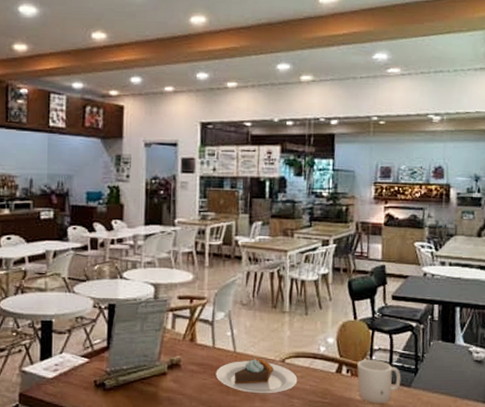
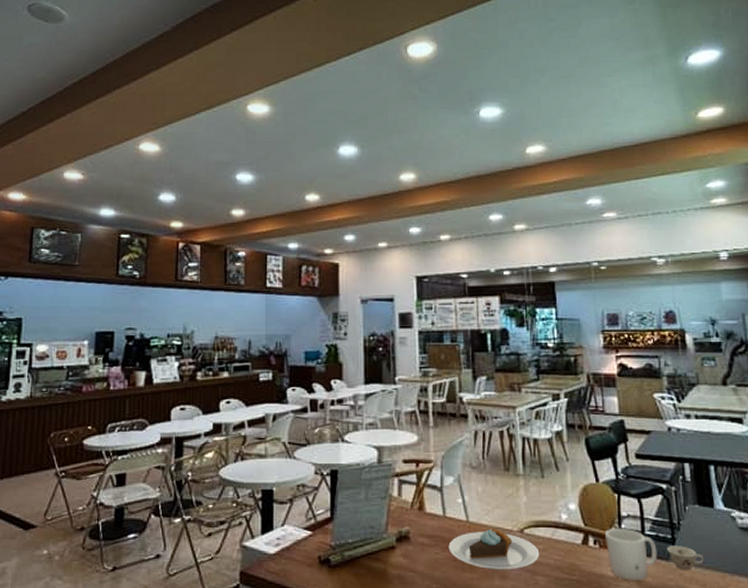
teacup: none [409,375,441,396] -> present [667,546,704,571]

